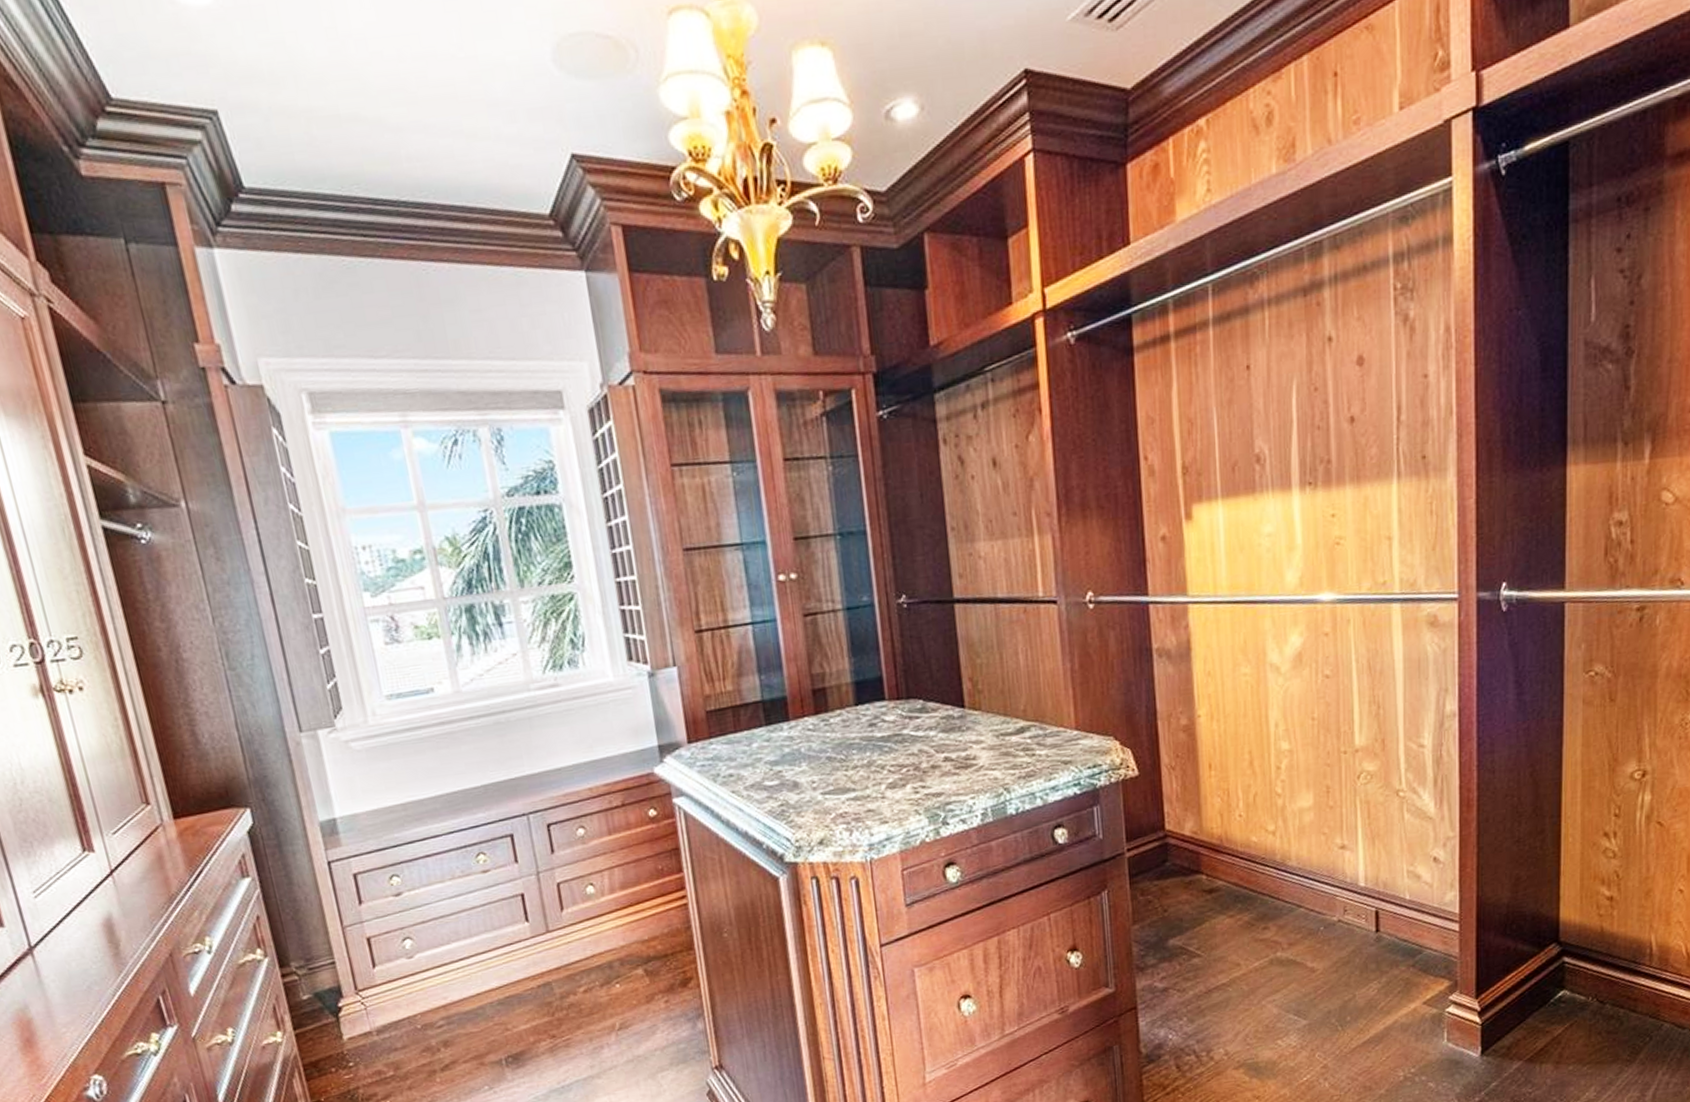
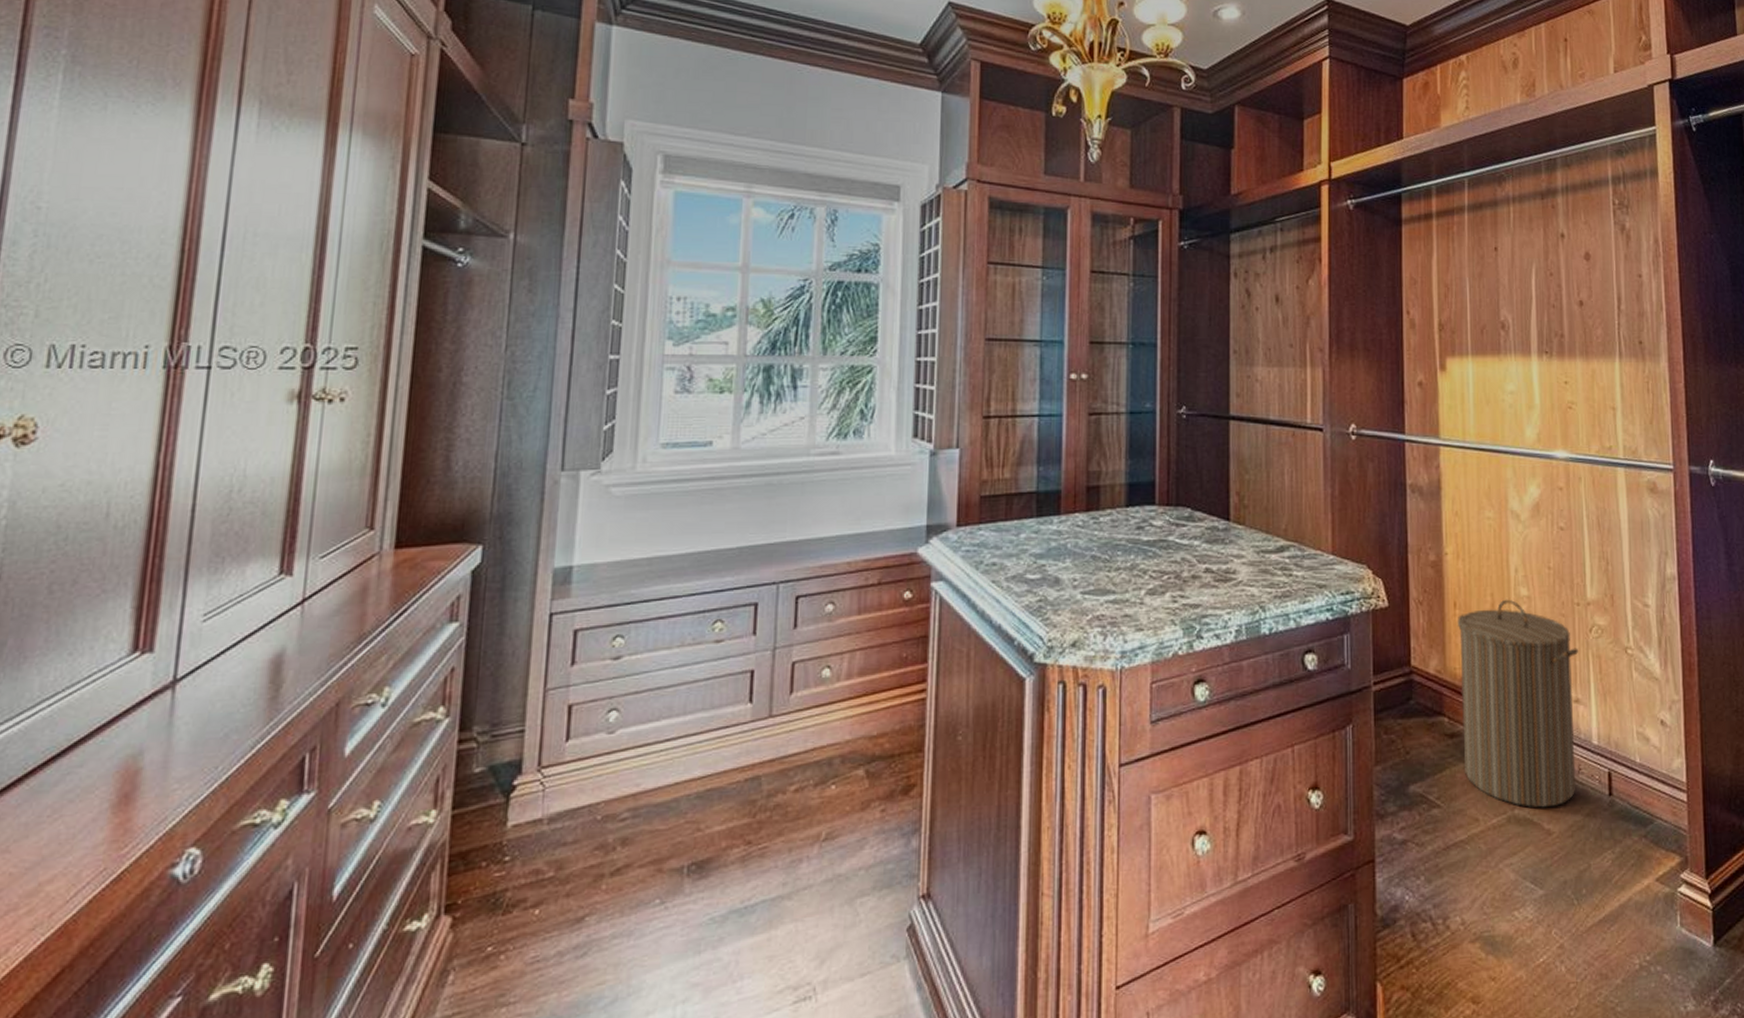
laundry hamper: none [1213,755,1345,950] -> present [1457,599,1578,808]

